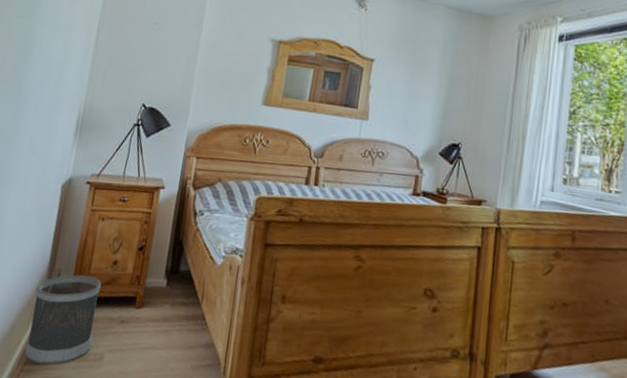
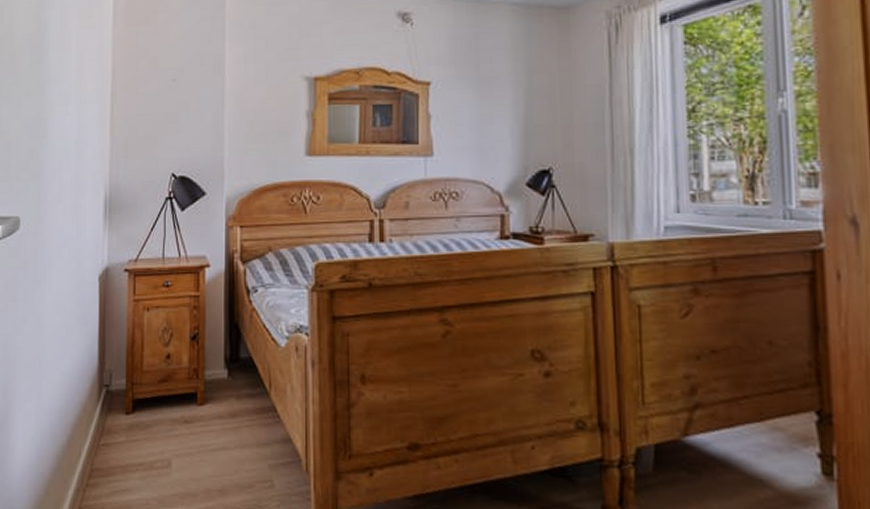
wastebasket: present [25,275,101,365] -> none [88,373,156,478]

